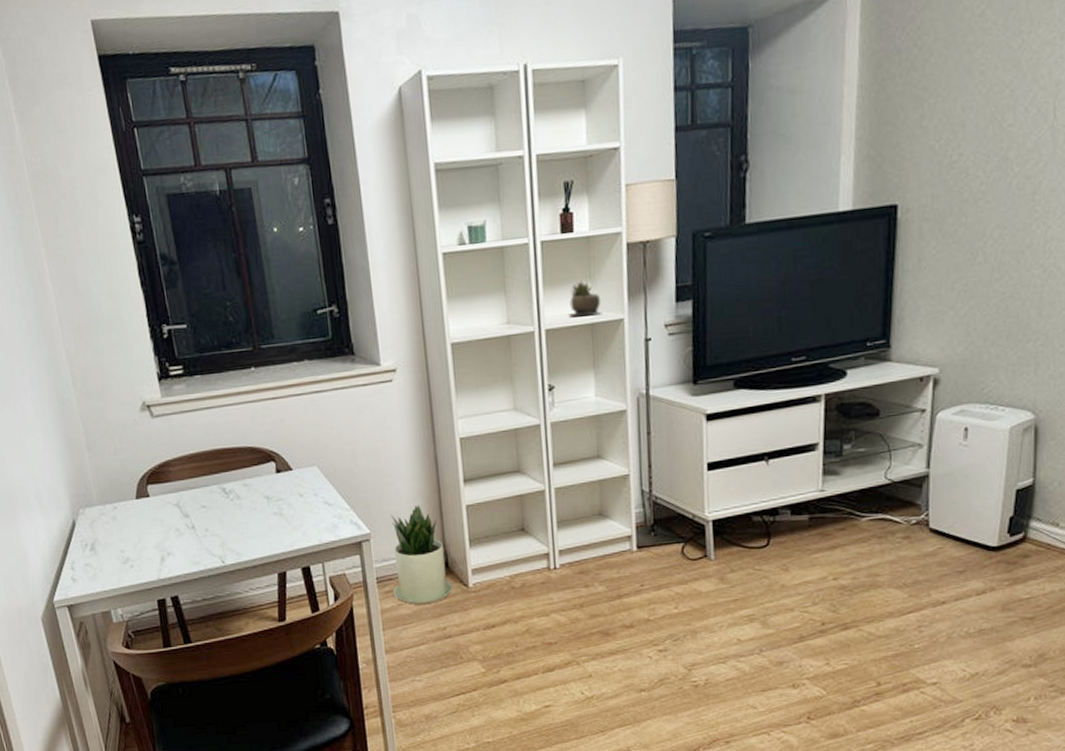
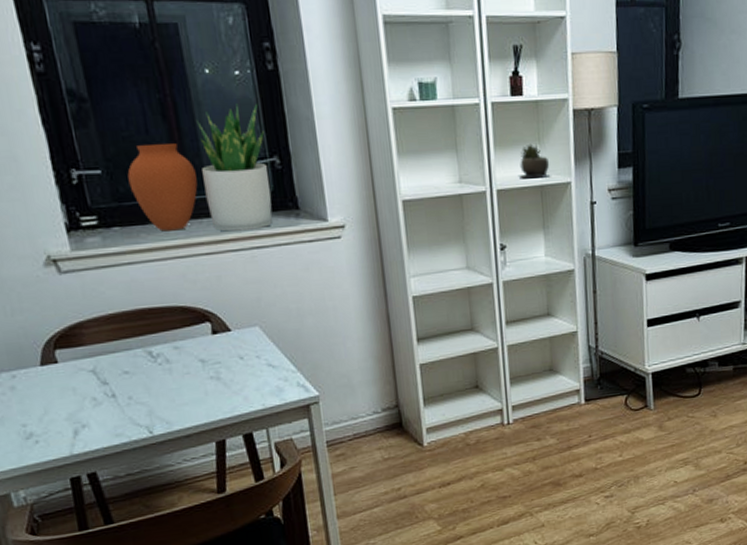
vase: none [207,297,266,379] -> present [127,143,198,232]
planter: none [266,257,331,378] -> present [197,103,273,233]
planter: present [391,505,453,605] -> none [341,365,407,467]

